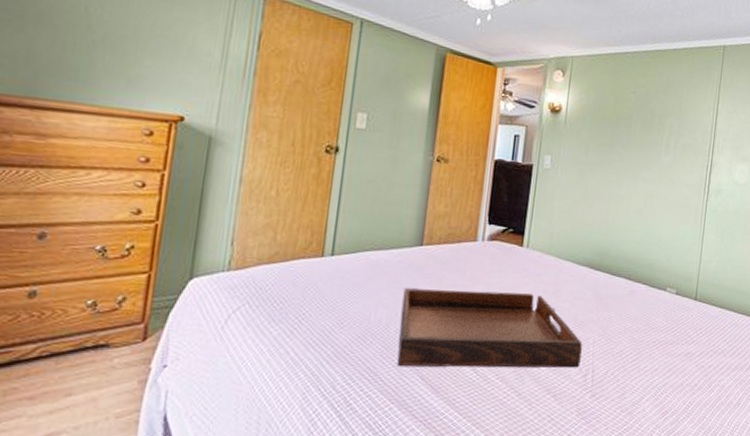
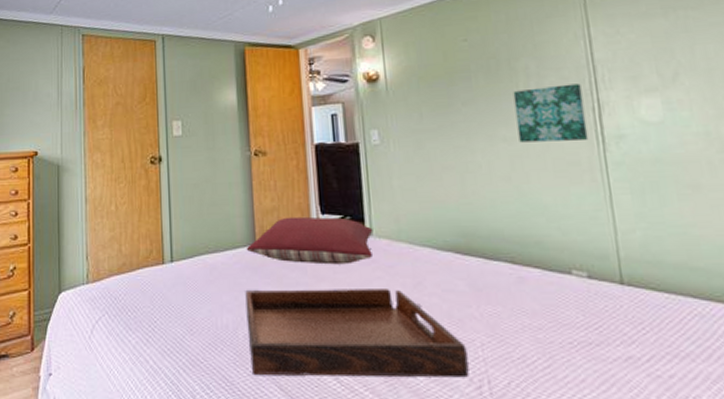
pillow: none [412,223,530,271] -> present [246,216,373,265]
wall art: none [654,142,704,190] -> present [513,83,589,143]

